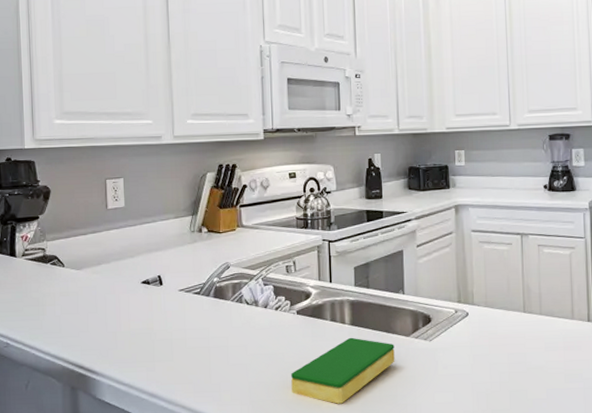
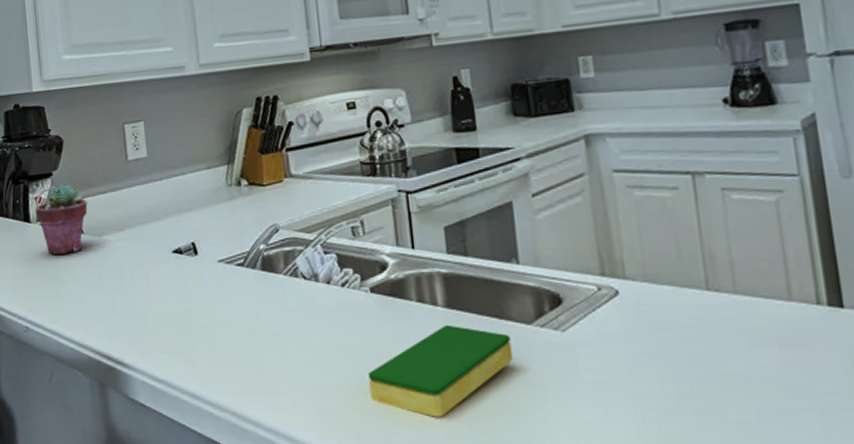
potted succulent: none [21,226,69,284] -> present [35,184,88,255]

